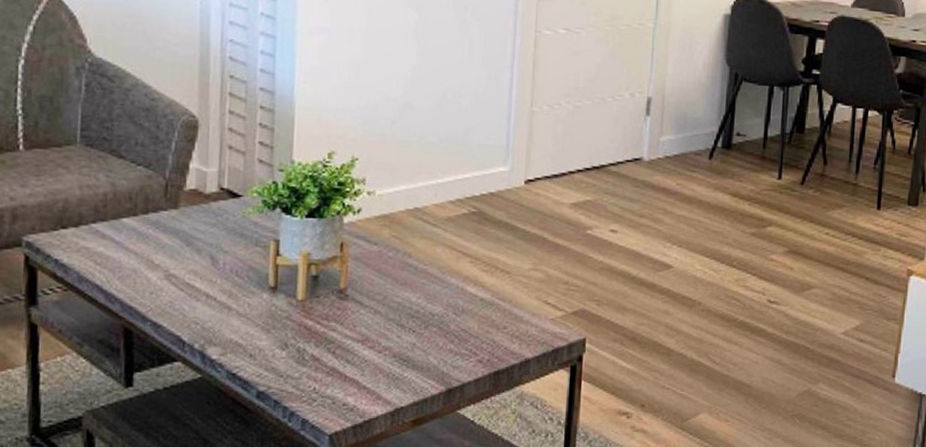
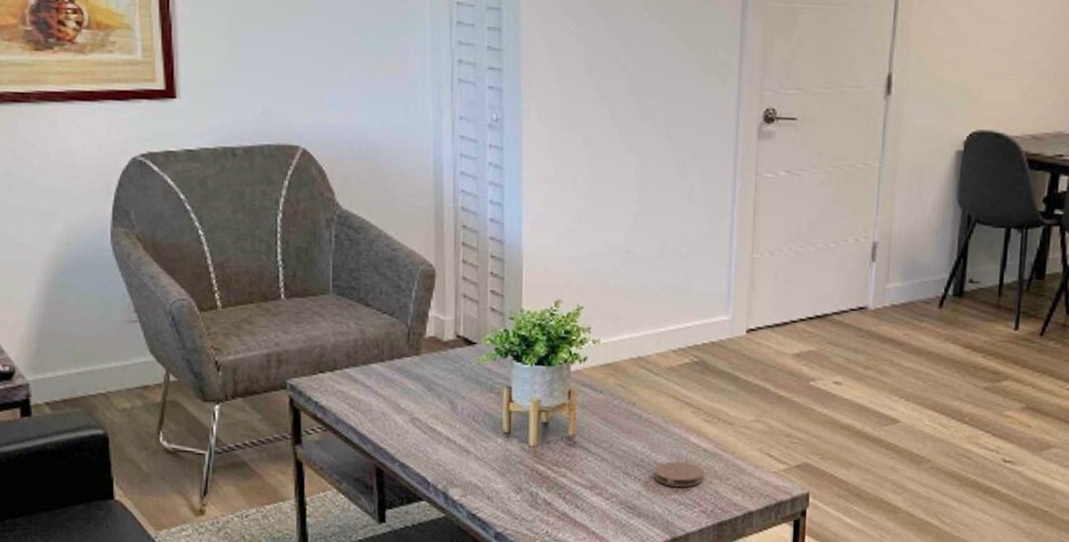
coaster: none [430,312,481,337] -> present [654,461,704,487]

